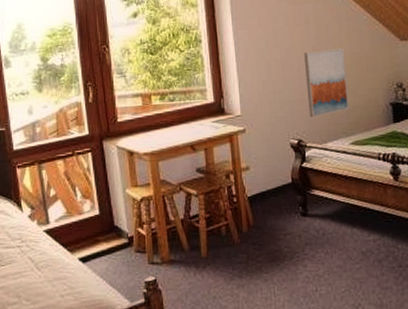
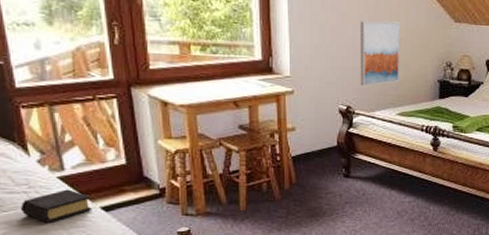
book: none [14,242,72,277] -> present [20,189,93,224]

